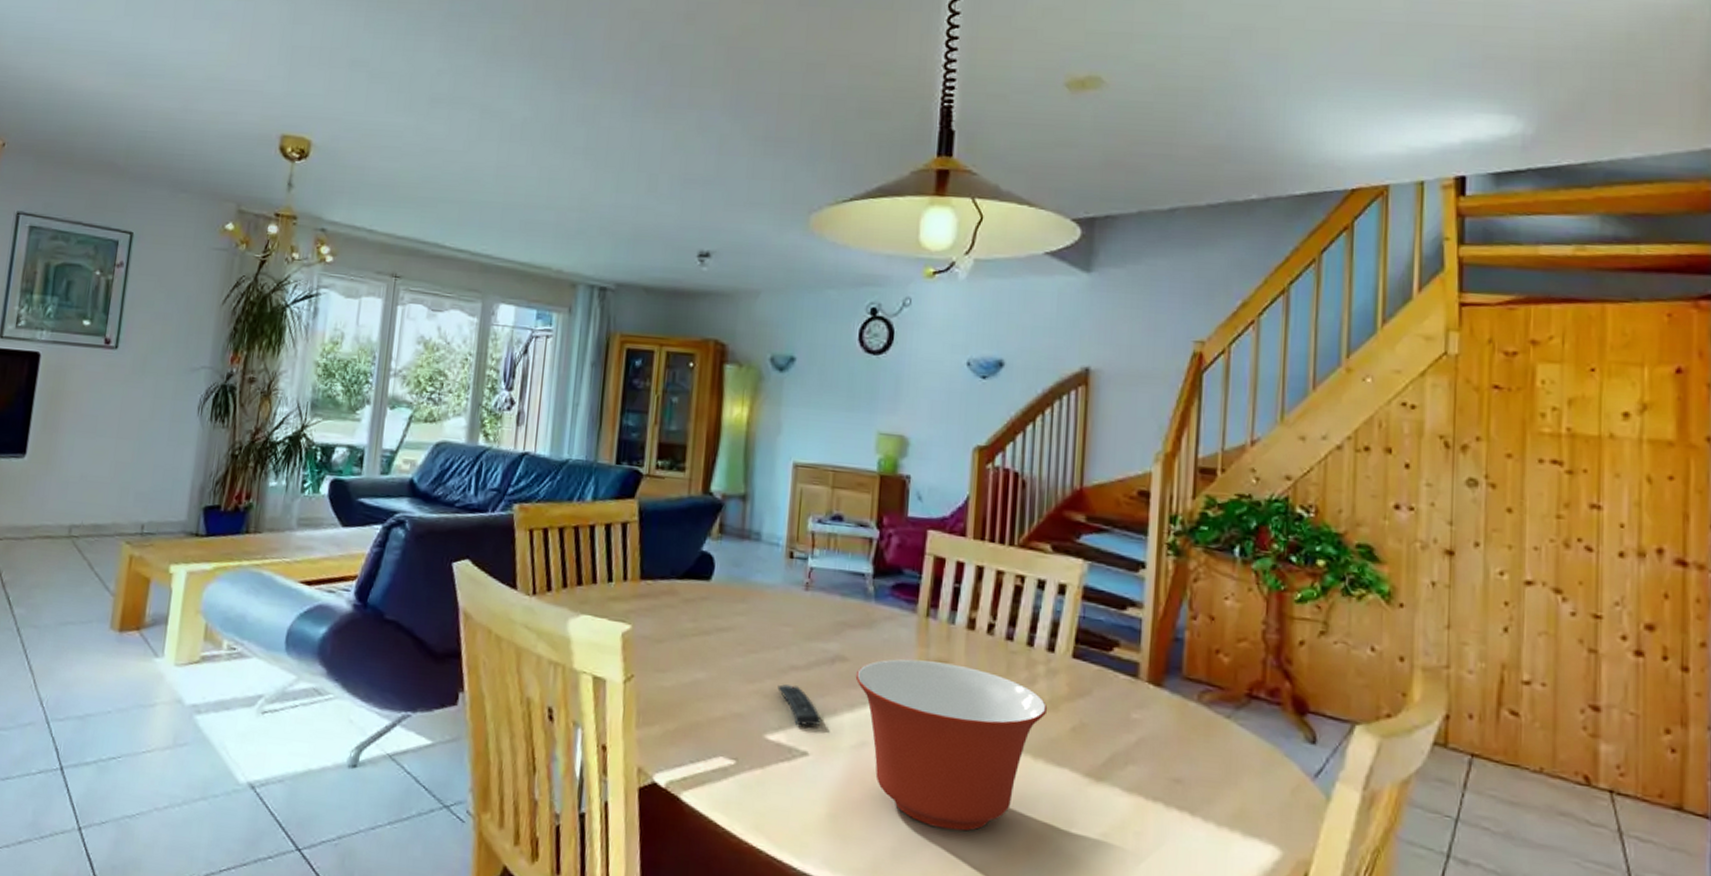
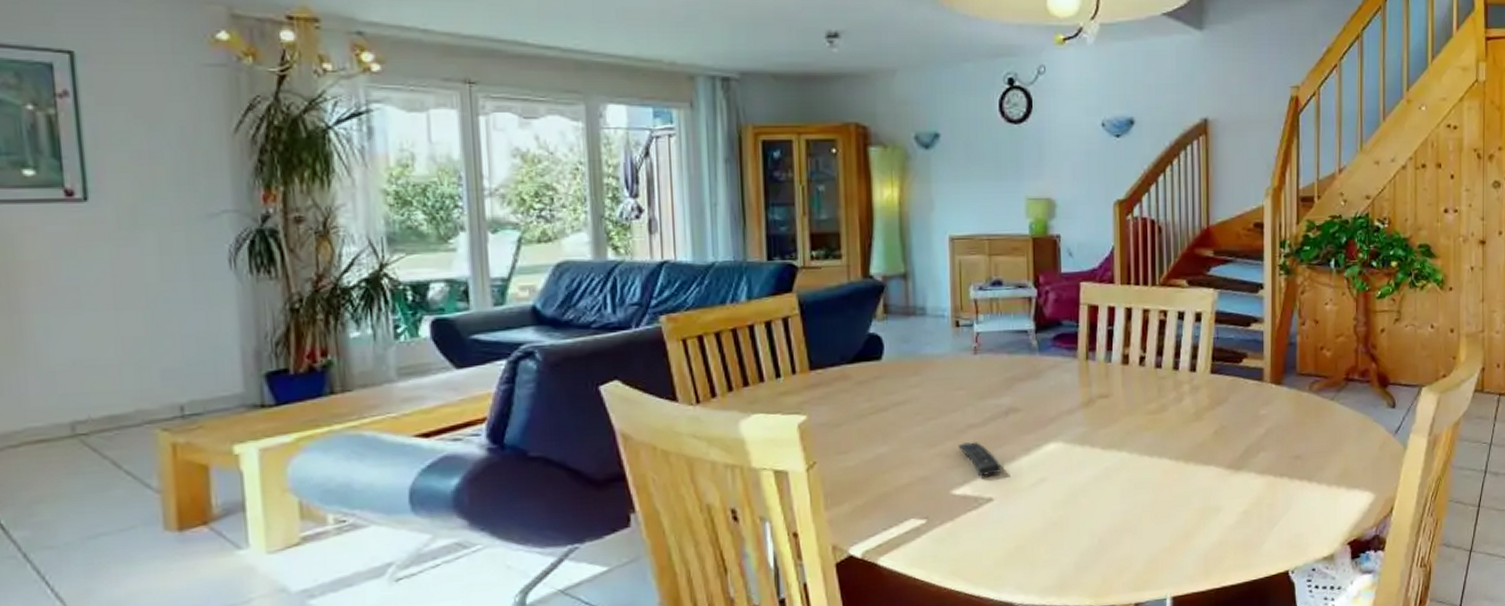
mixing bowl: present [855,659,1048,832] -> none [1028,396,1194,537]

